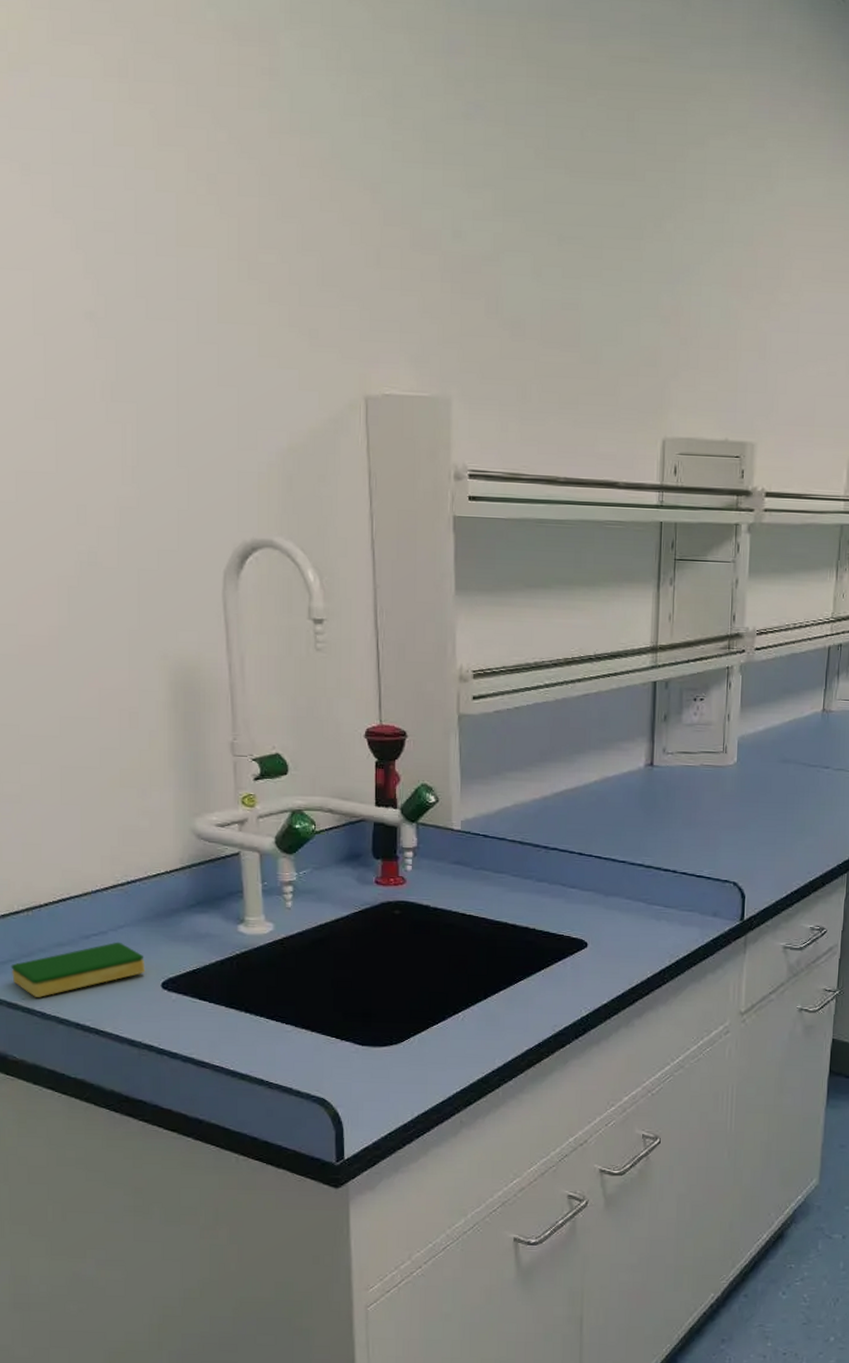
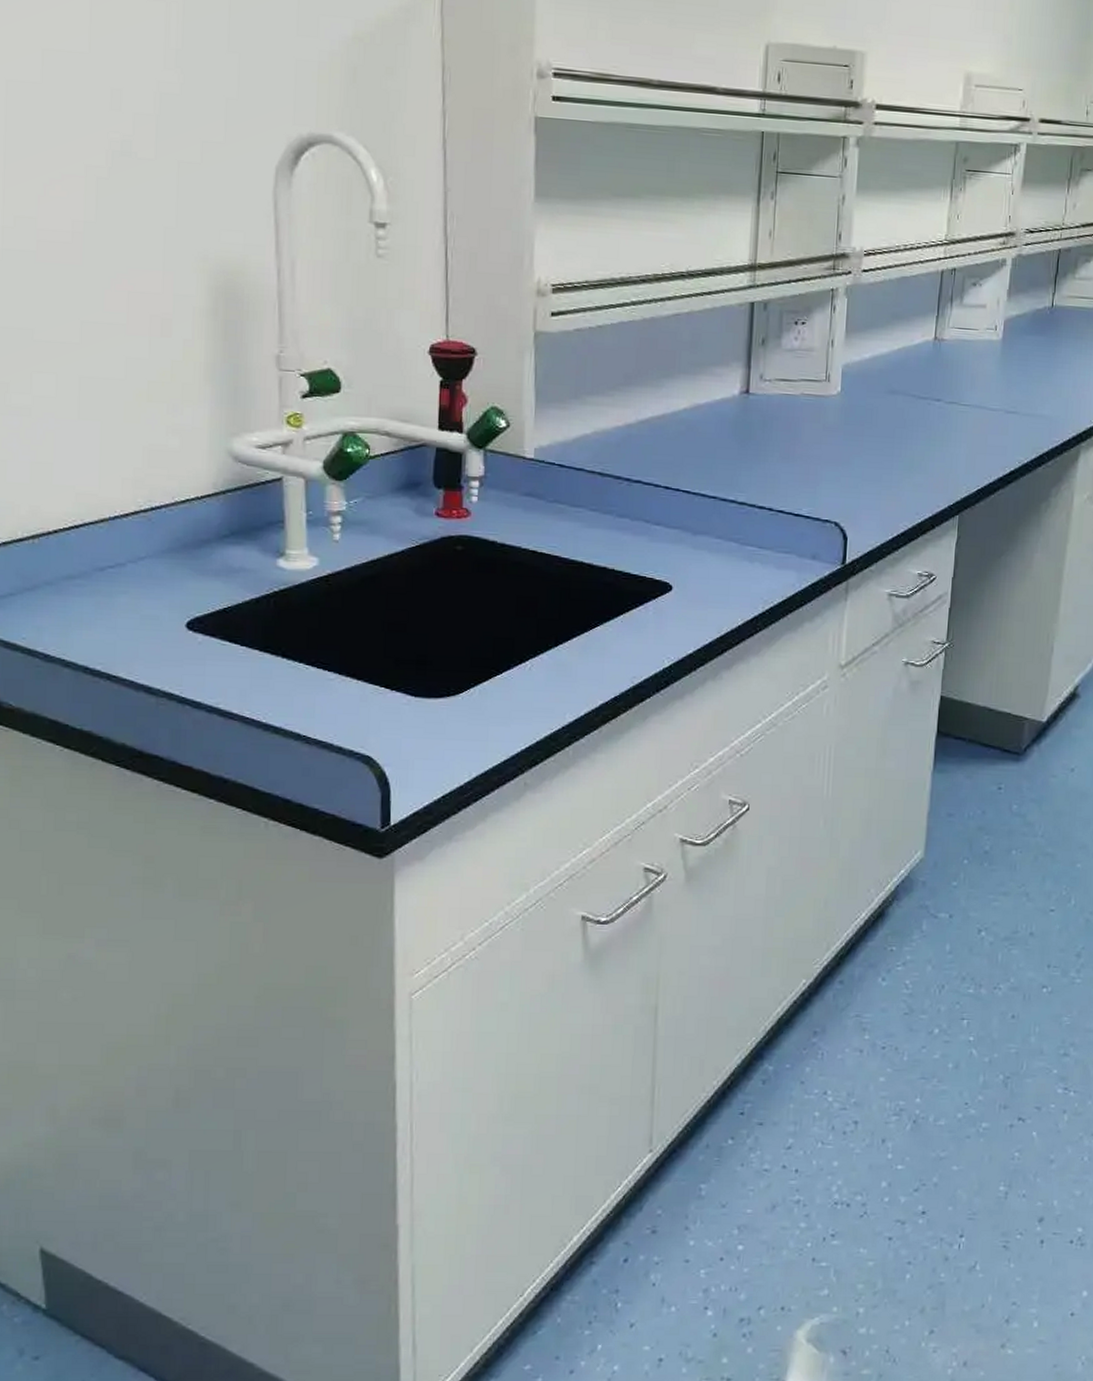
dish sponge: present [11,942,146,997] -> none [10,575,168,637]

